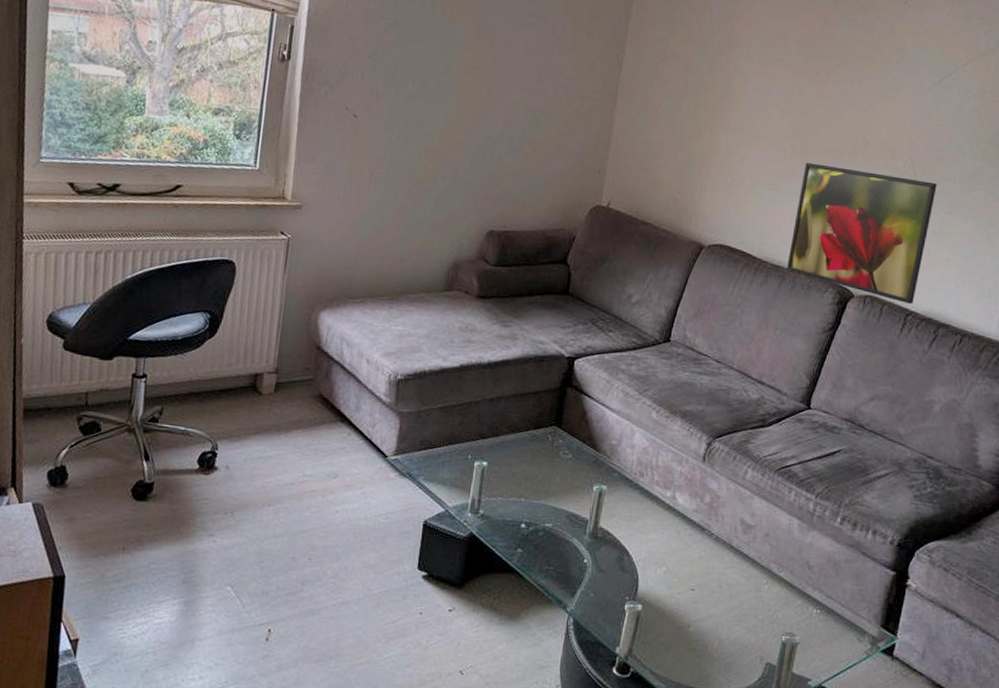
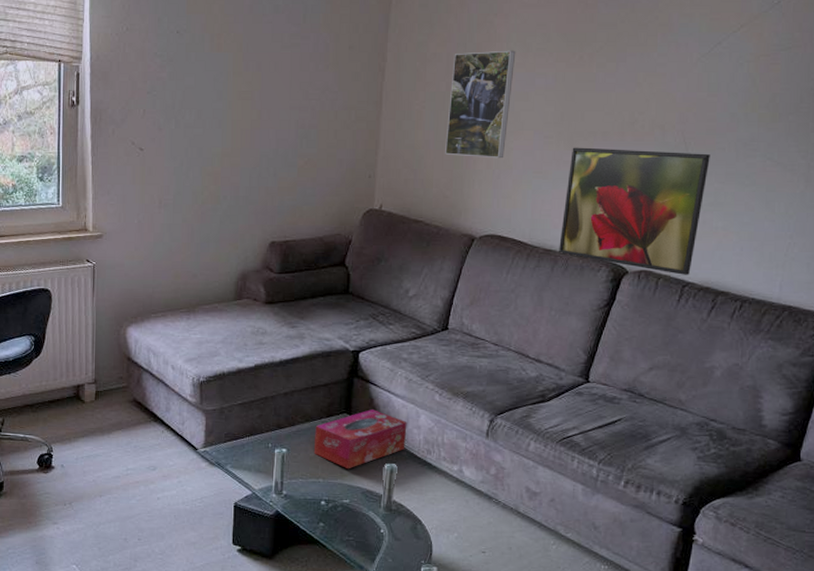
tissue box: none [517,423,621,489] -> present [313,409,407,469]
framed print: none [678,54,755,167] -> present [445,50,516,159]

